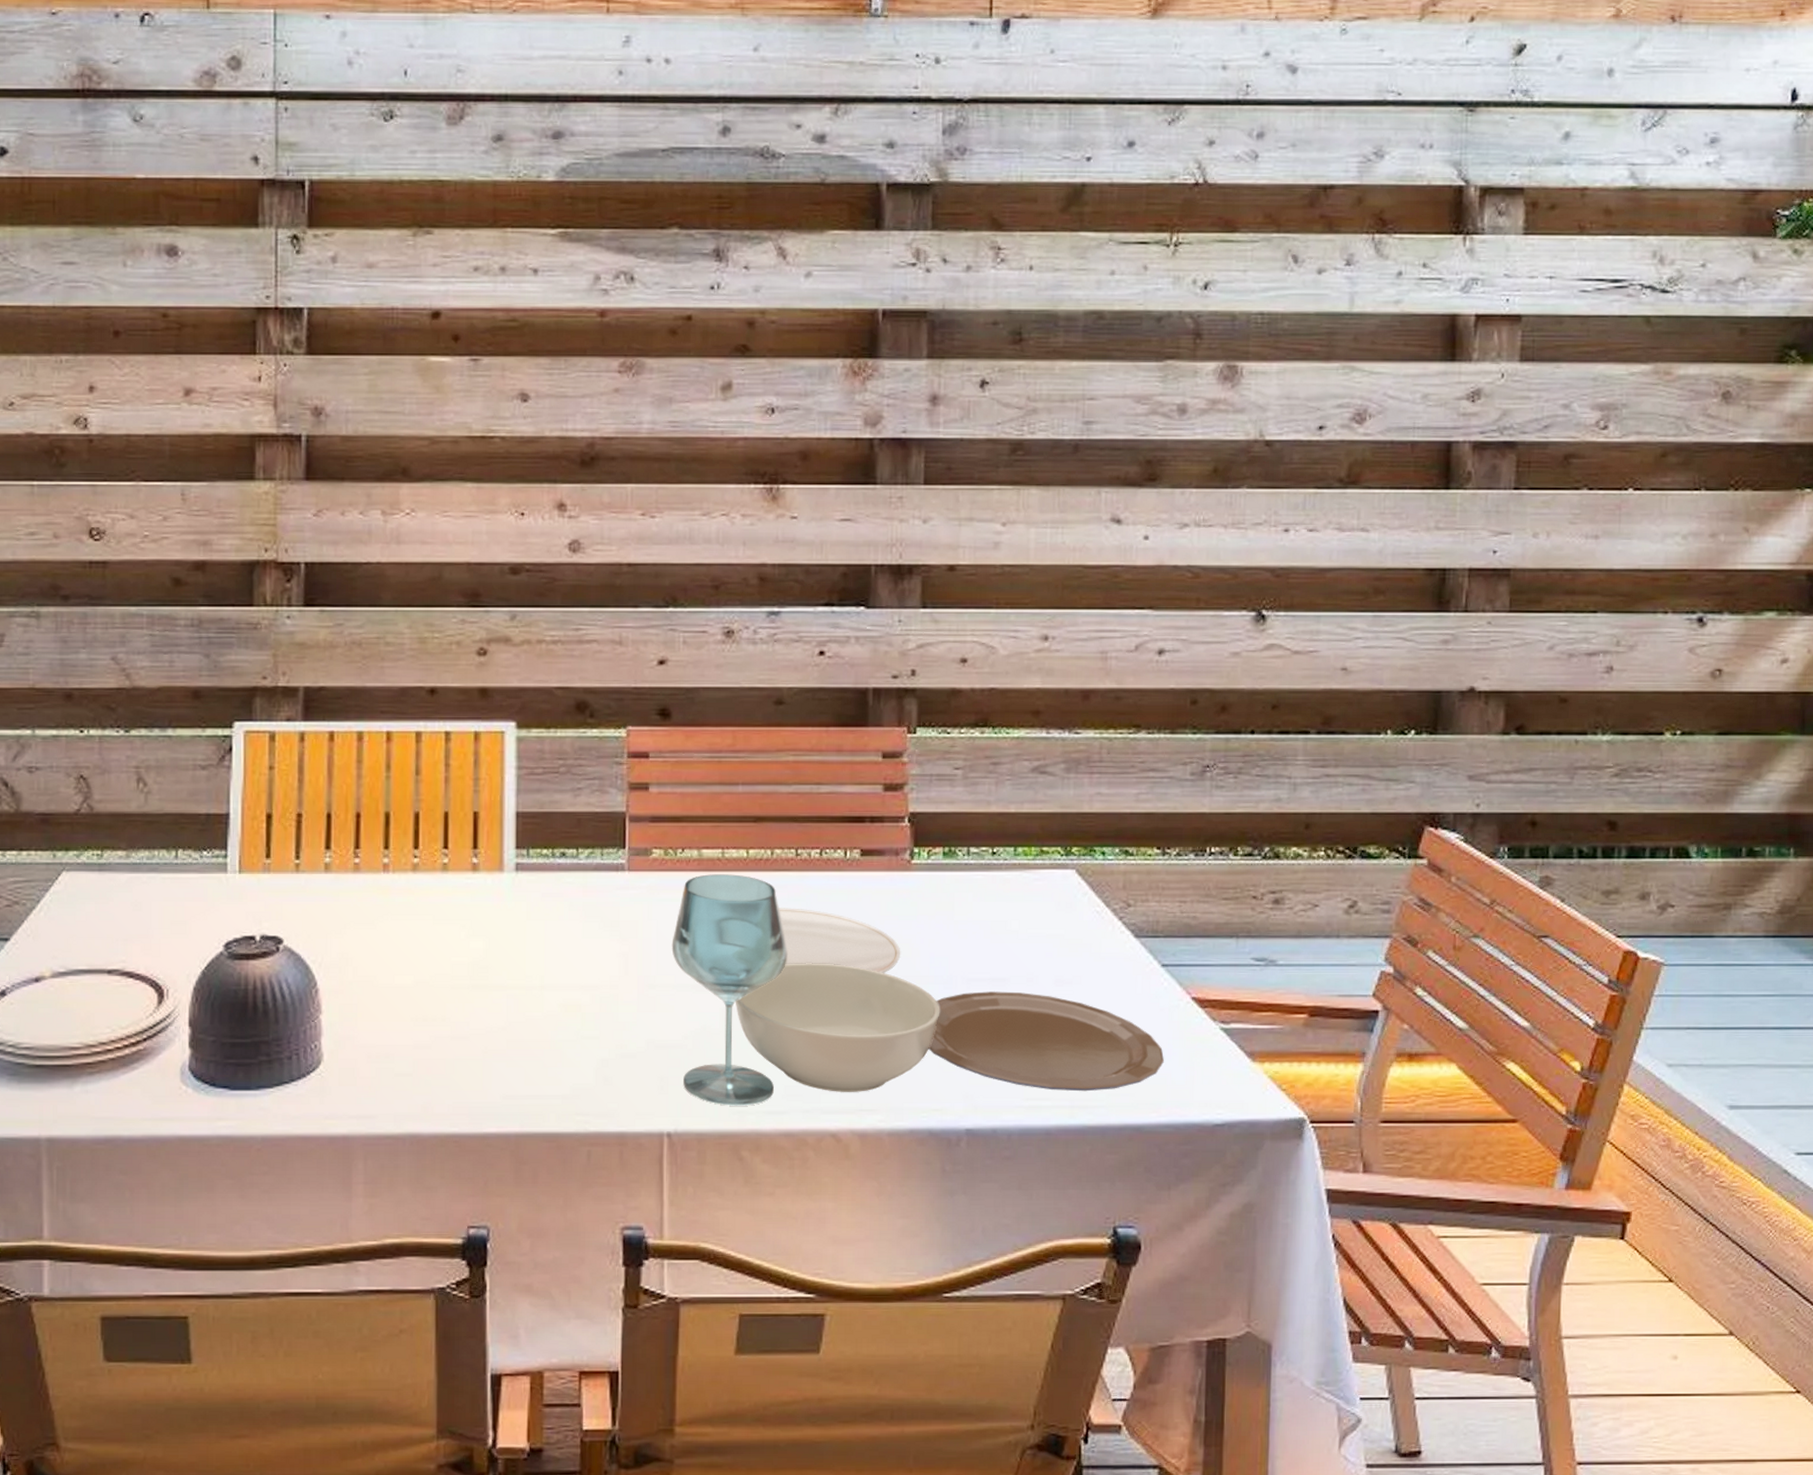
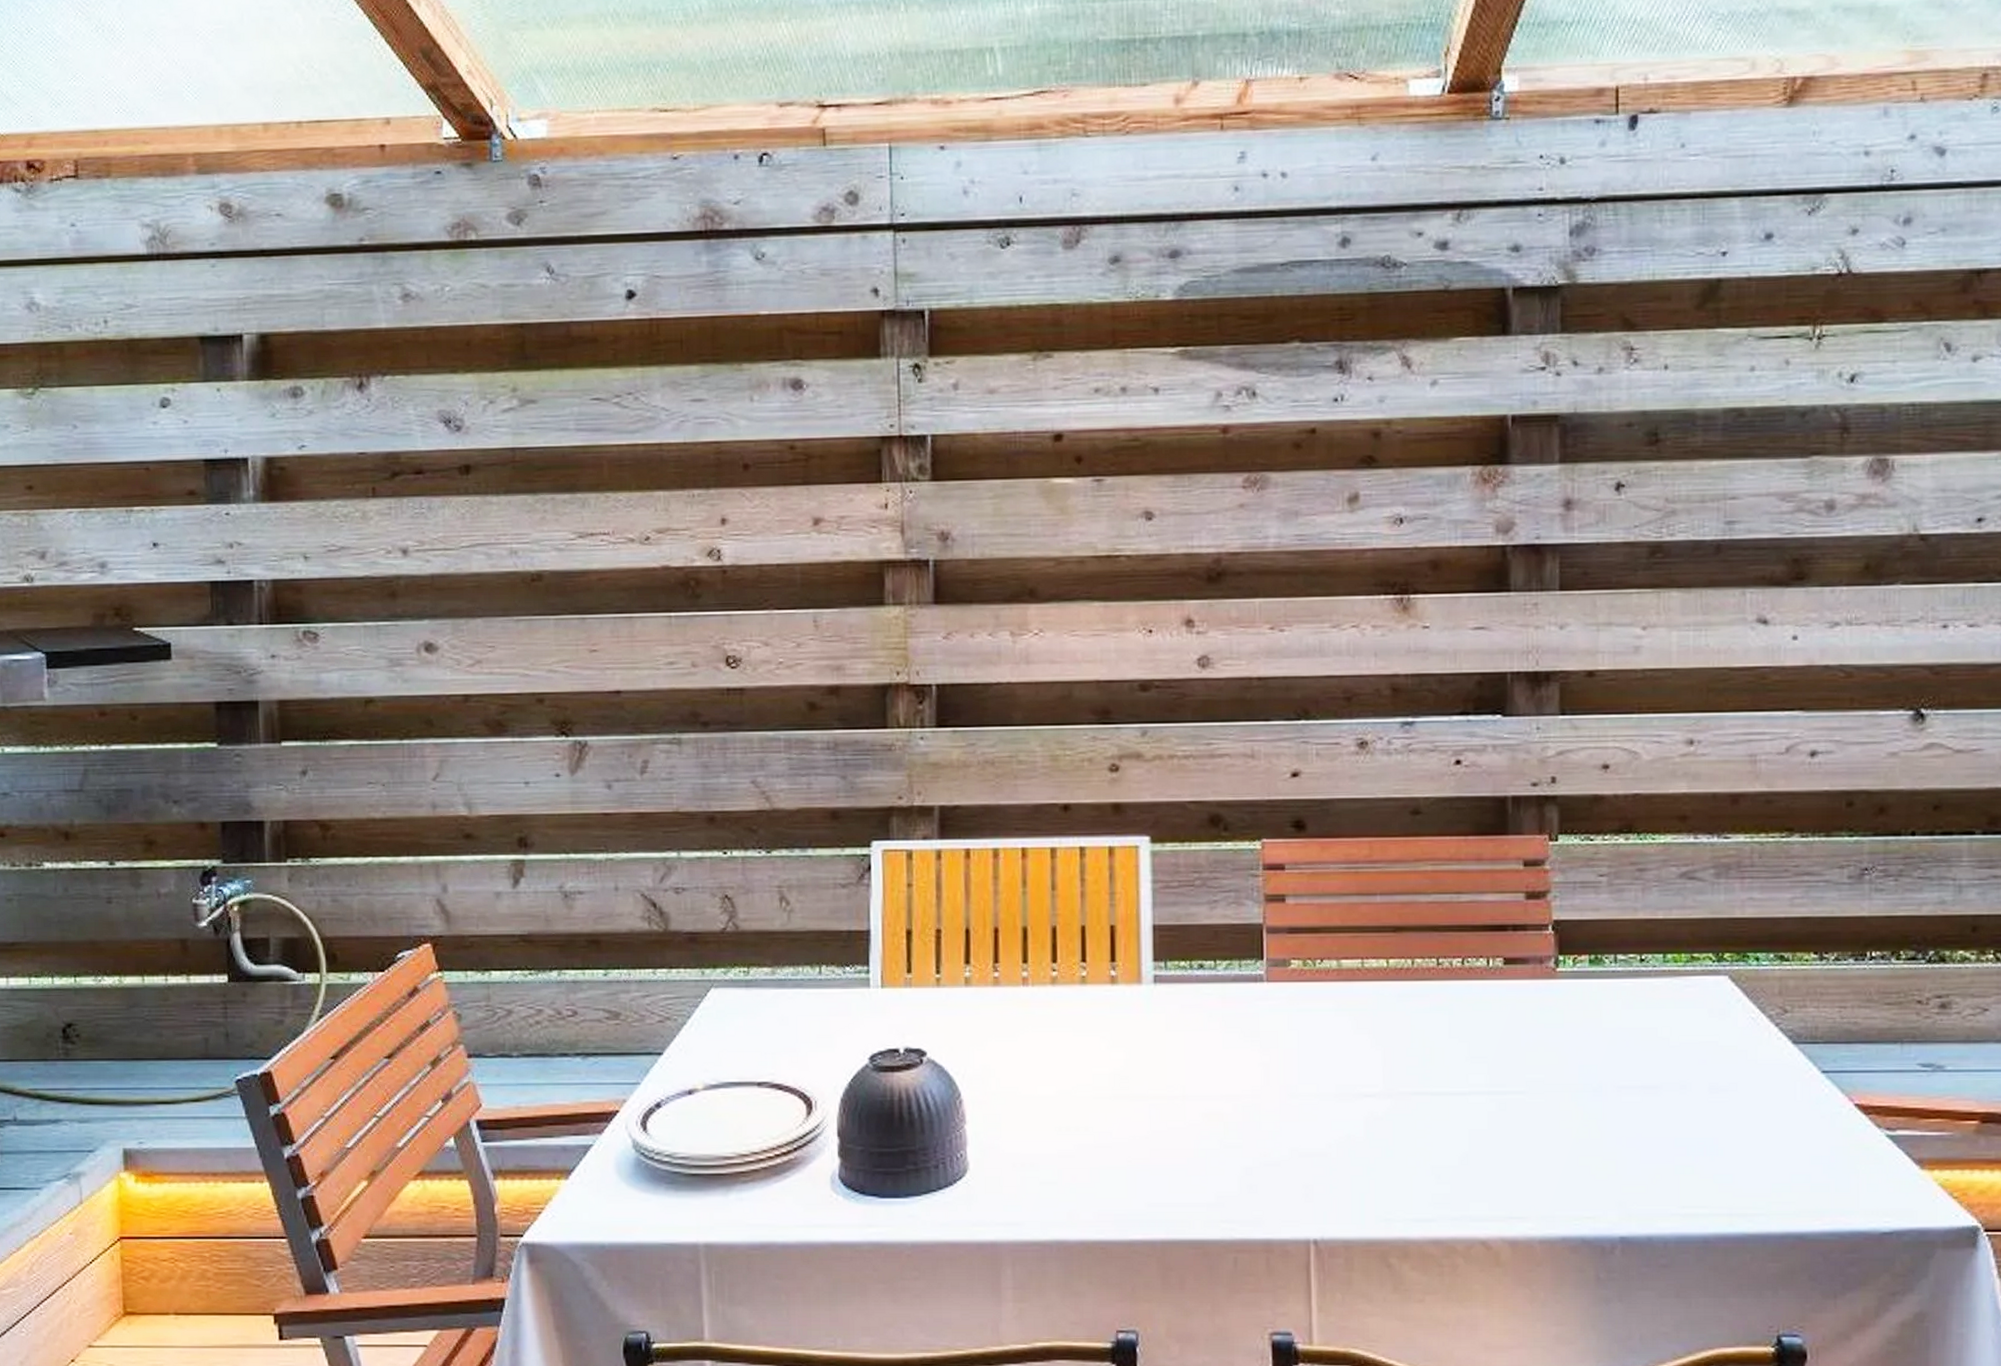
wine glass: present [671,874,788,1106] -> none [1313,984,1431,1214]
bowl: present [735,963,940,1092] -> none [1378,1071,1590,1200]
plate: present [778,908,901,973] -> none [1420,1017,1548,1081]
plate: present [928,991,1164,1092] -> none [1579,1099,1826,1199]

